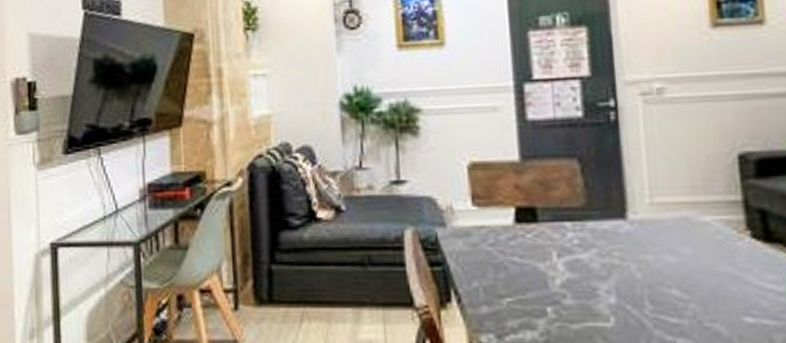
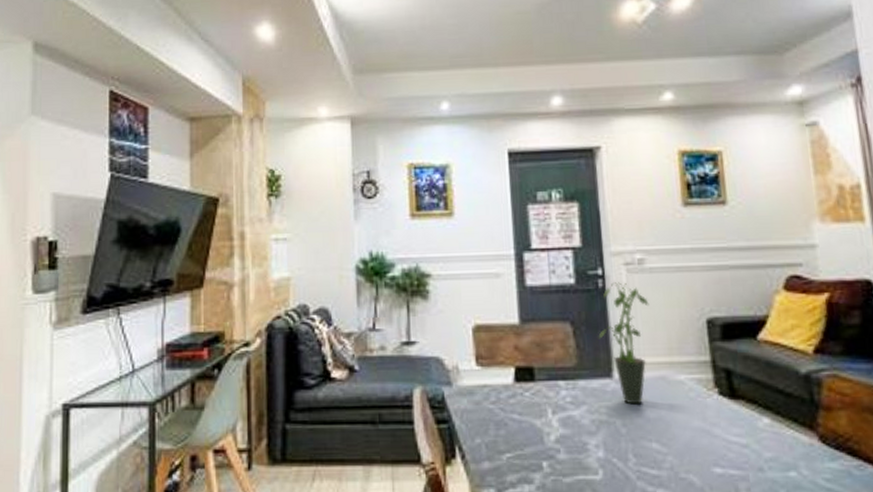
potted plant: none [610,114,670,248] -> present [598,282,650,405]

